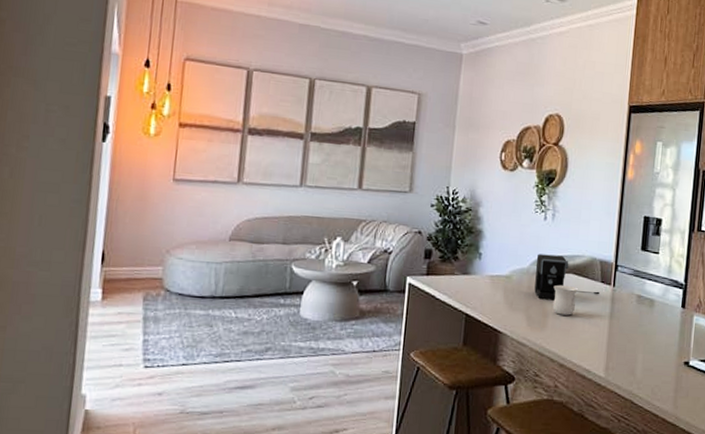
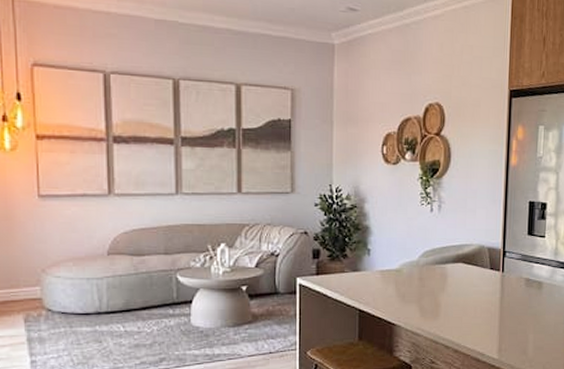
coffee maker: present [534,254,600,299] -> none [425,245,490,289]
mug: present [552,284,578,316] -> none [444,274,468,303]

